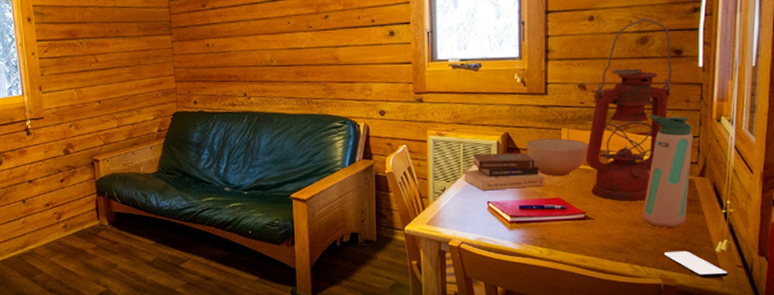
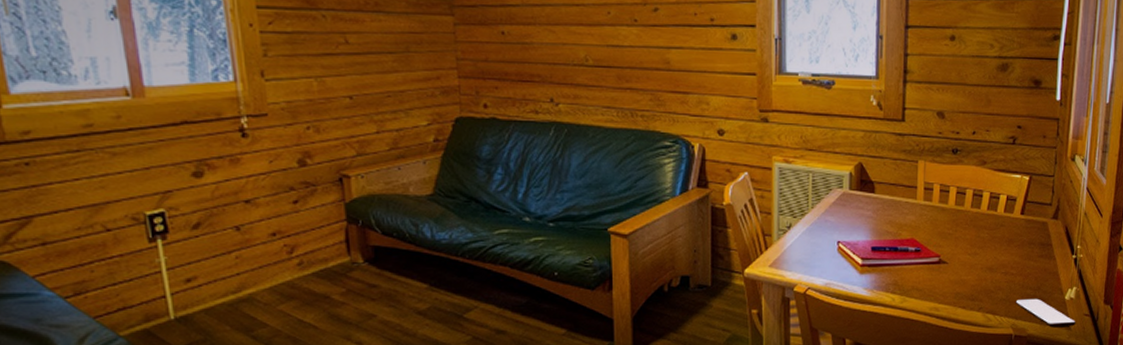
books: present [463,153,545,191] -> none [811,186,900,229]
bowl: present [526,138,589,176] -> none [880,171,946,214]
lantern: present [585,18,673,201] -> none [942,42,1031,244]
water bottle: present [642,114,693,228] -> none [996,150,1049,274]

